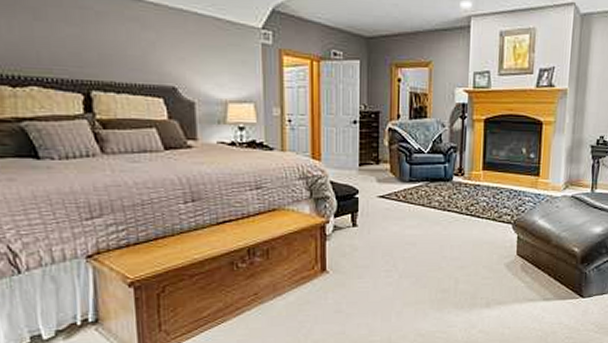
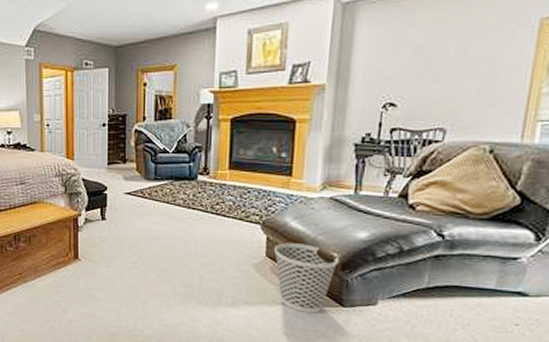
wastebasket: none [523,241,579,307] -> present [273,243,340,313]

